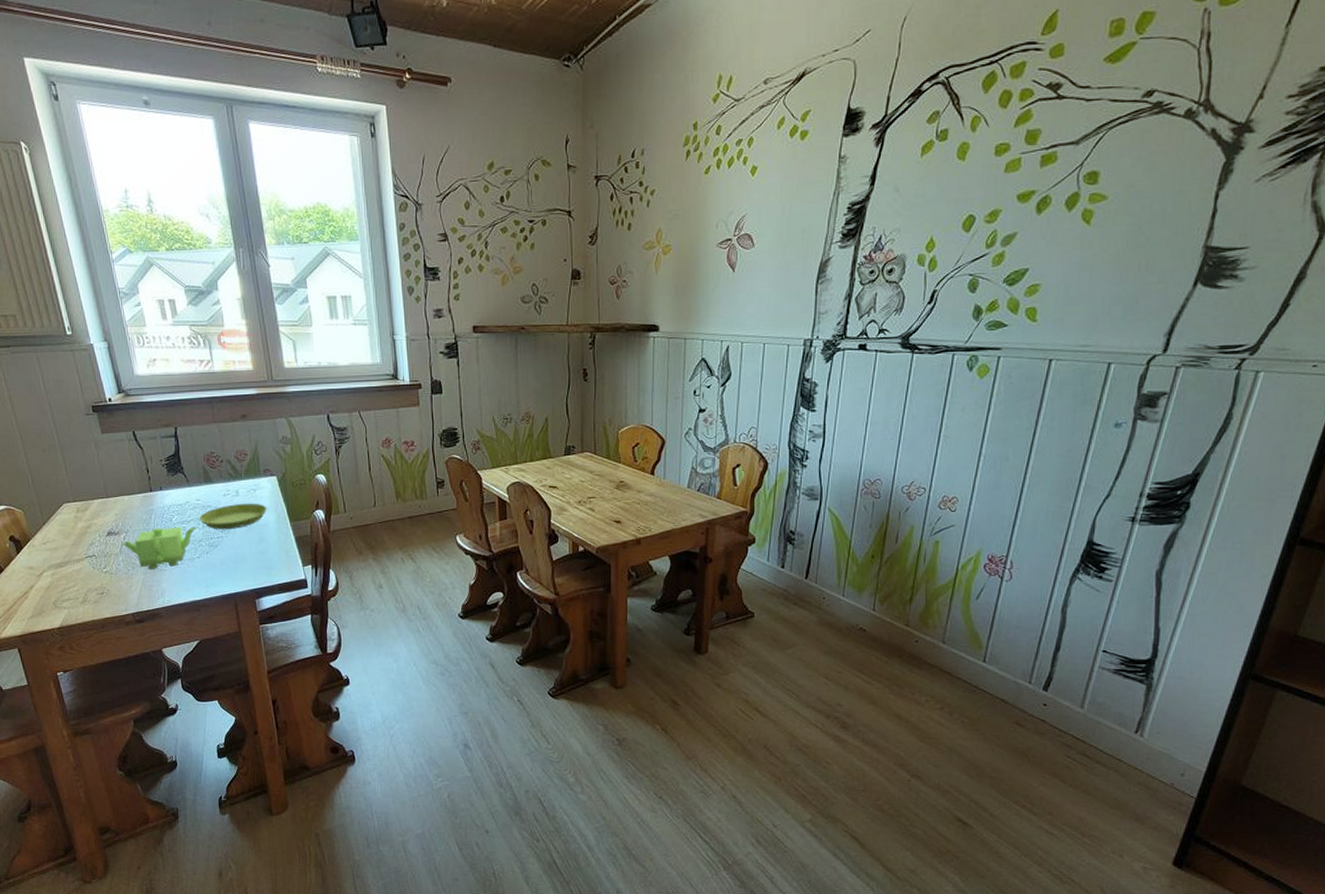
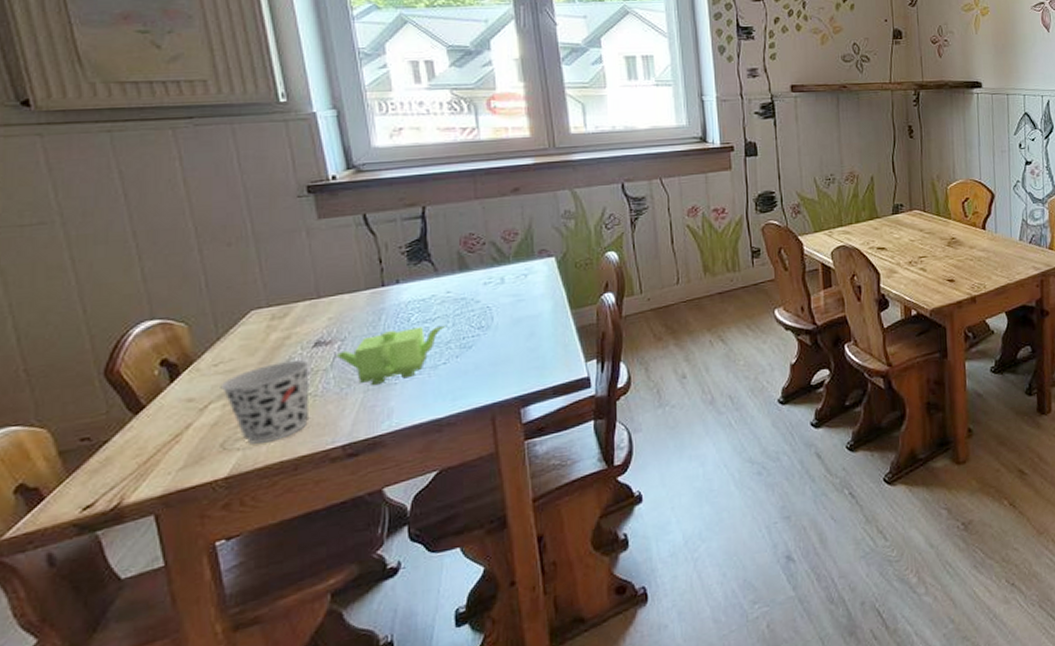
cup: none [49,544,109,605] -> present [220,360,310,444]
saucer: present [198,503,267,530] -> none [447,290,541,327]

